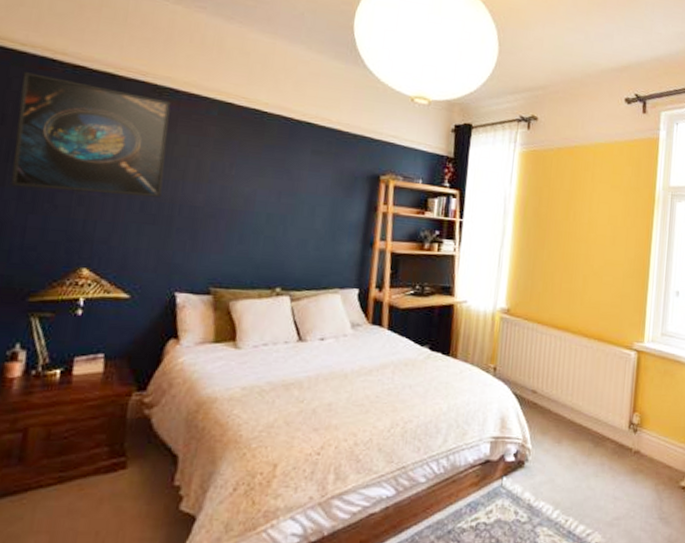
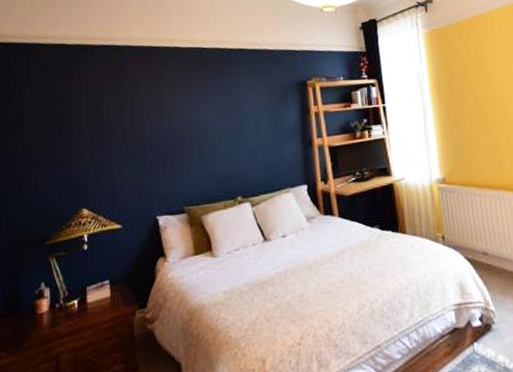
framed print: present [10,72,171,198] -> none [19,56,134,152]

